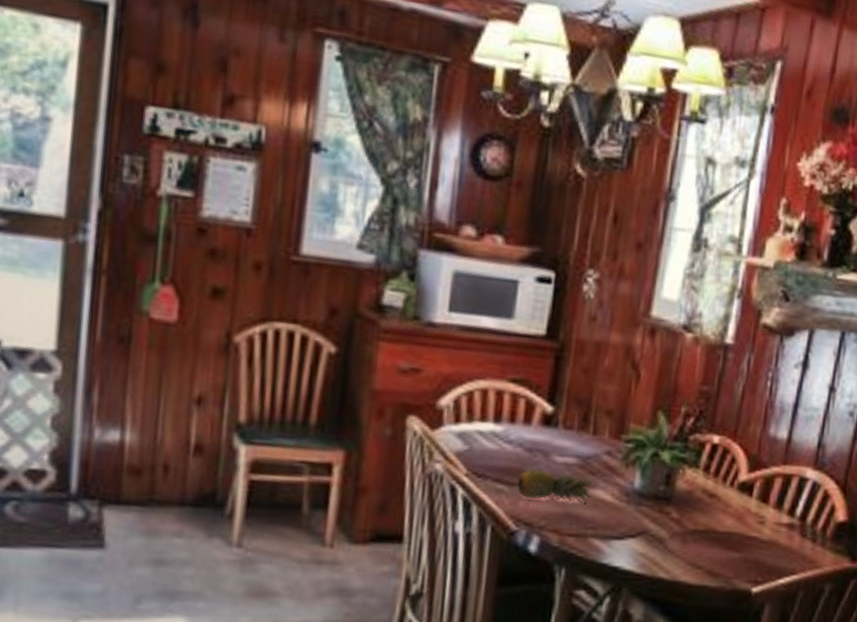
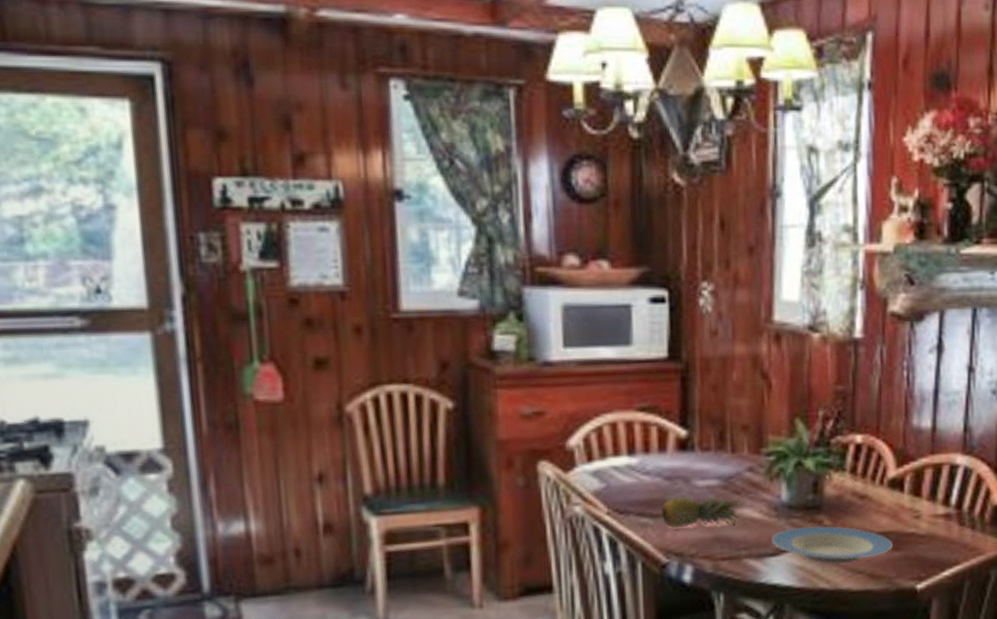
plate: none [618,515,735,557] -> present [771,526,894,564]

